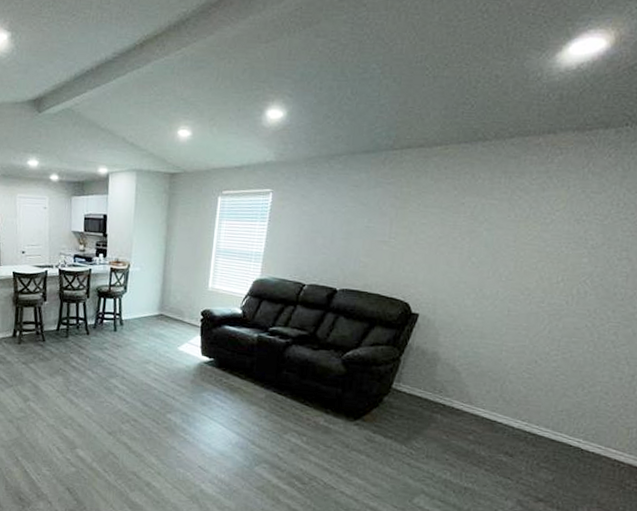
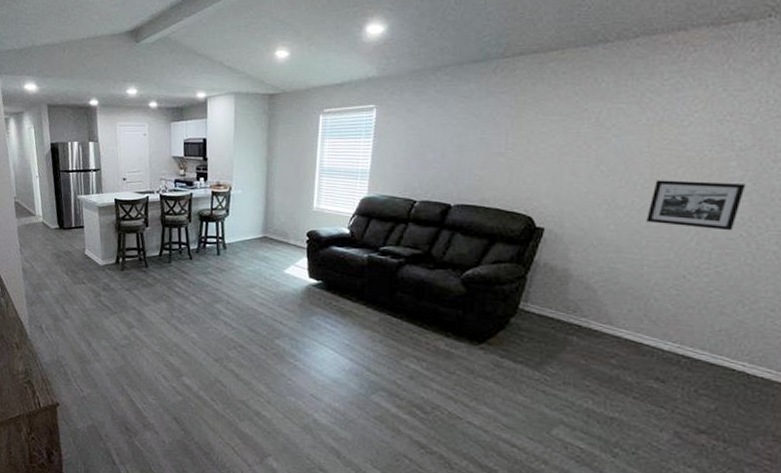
picture frame: none [508,272,594,322] -> present [646,180,746,231]

